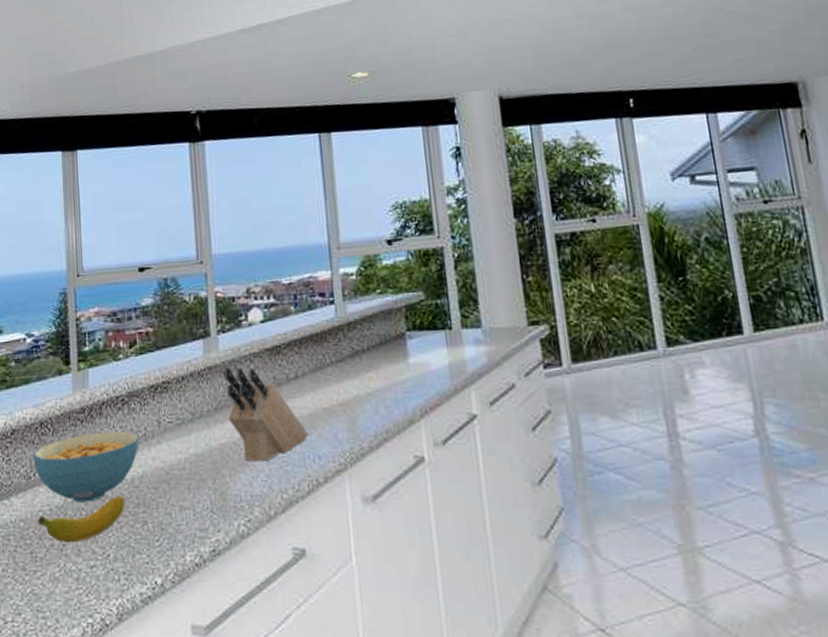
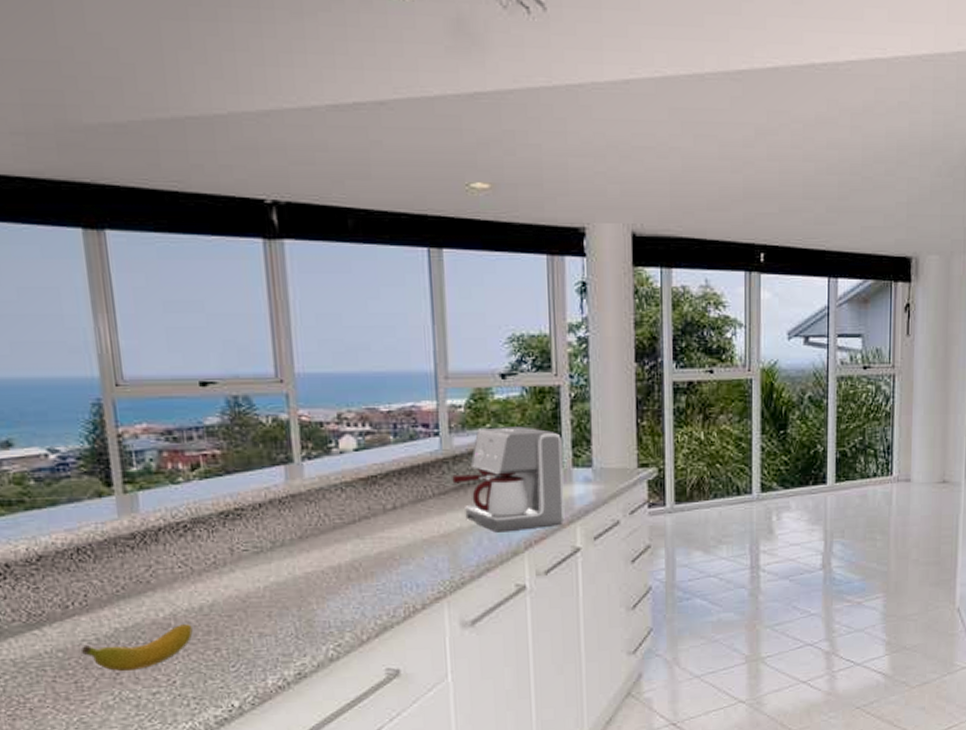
cereal bowl: present [33,431,140,503] -> none [69,558,209,632]
knife block: present [223,367,308,462] -> none [309,495,406,590]
coffee maker: none [347,290,459,400] -> present [452,426,565,533]

